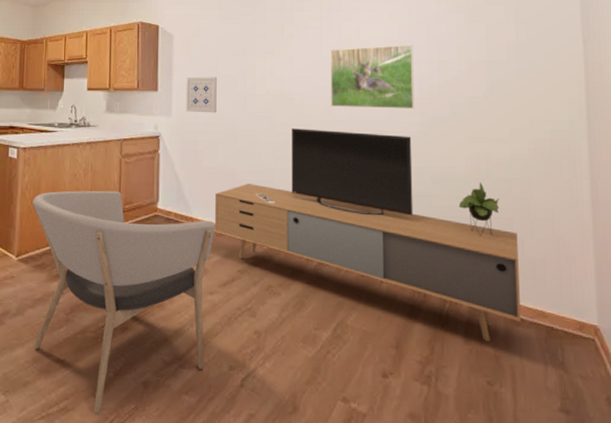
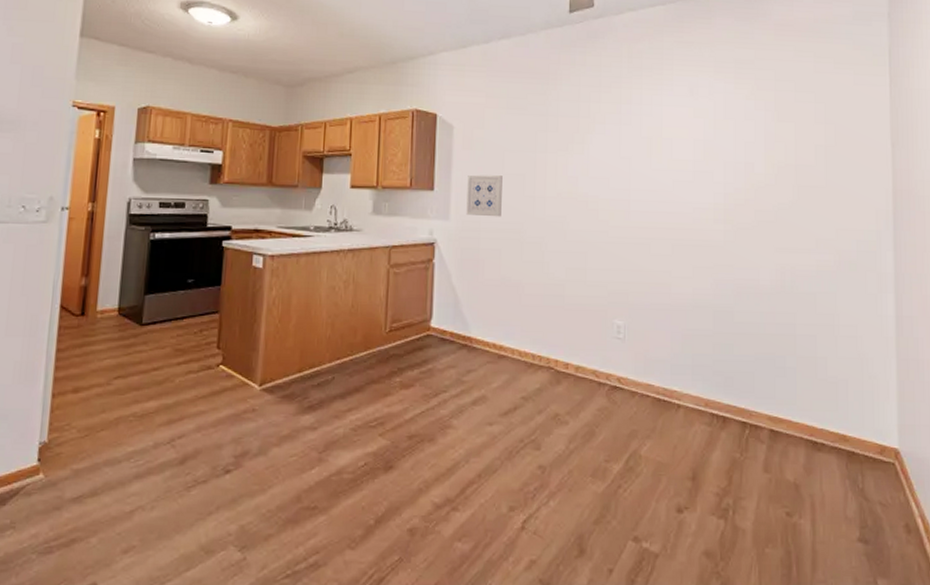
armchair: present [33,190,215,414] -> none [279,306,497,569]
media console: present [215,128,521,342] -> none [496,235,822,470]
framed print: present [330,44,415,109] -> none [629,144,719,216]

